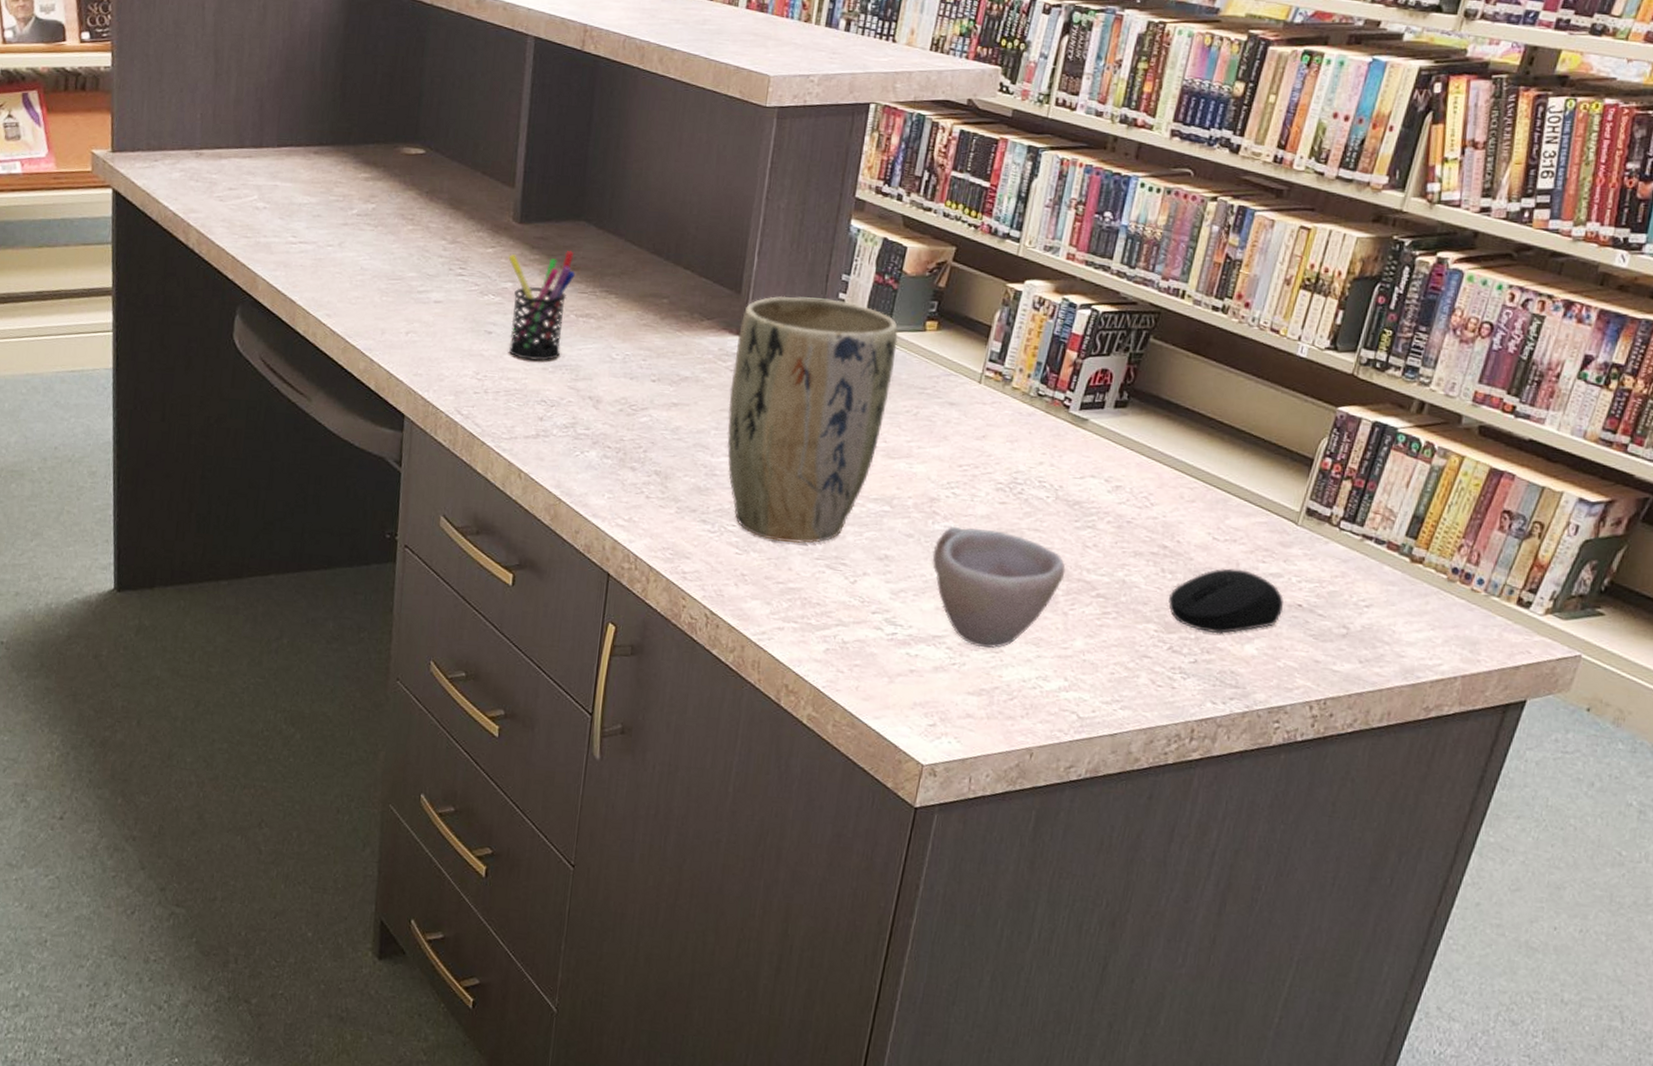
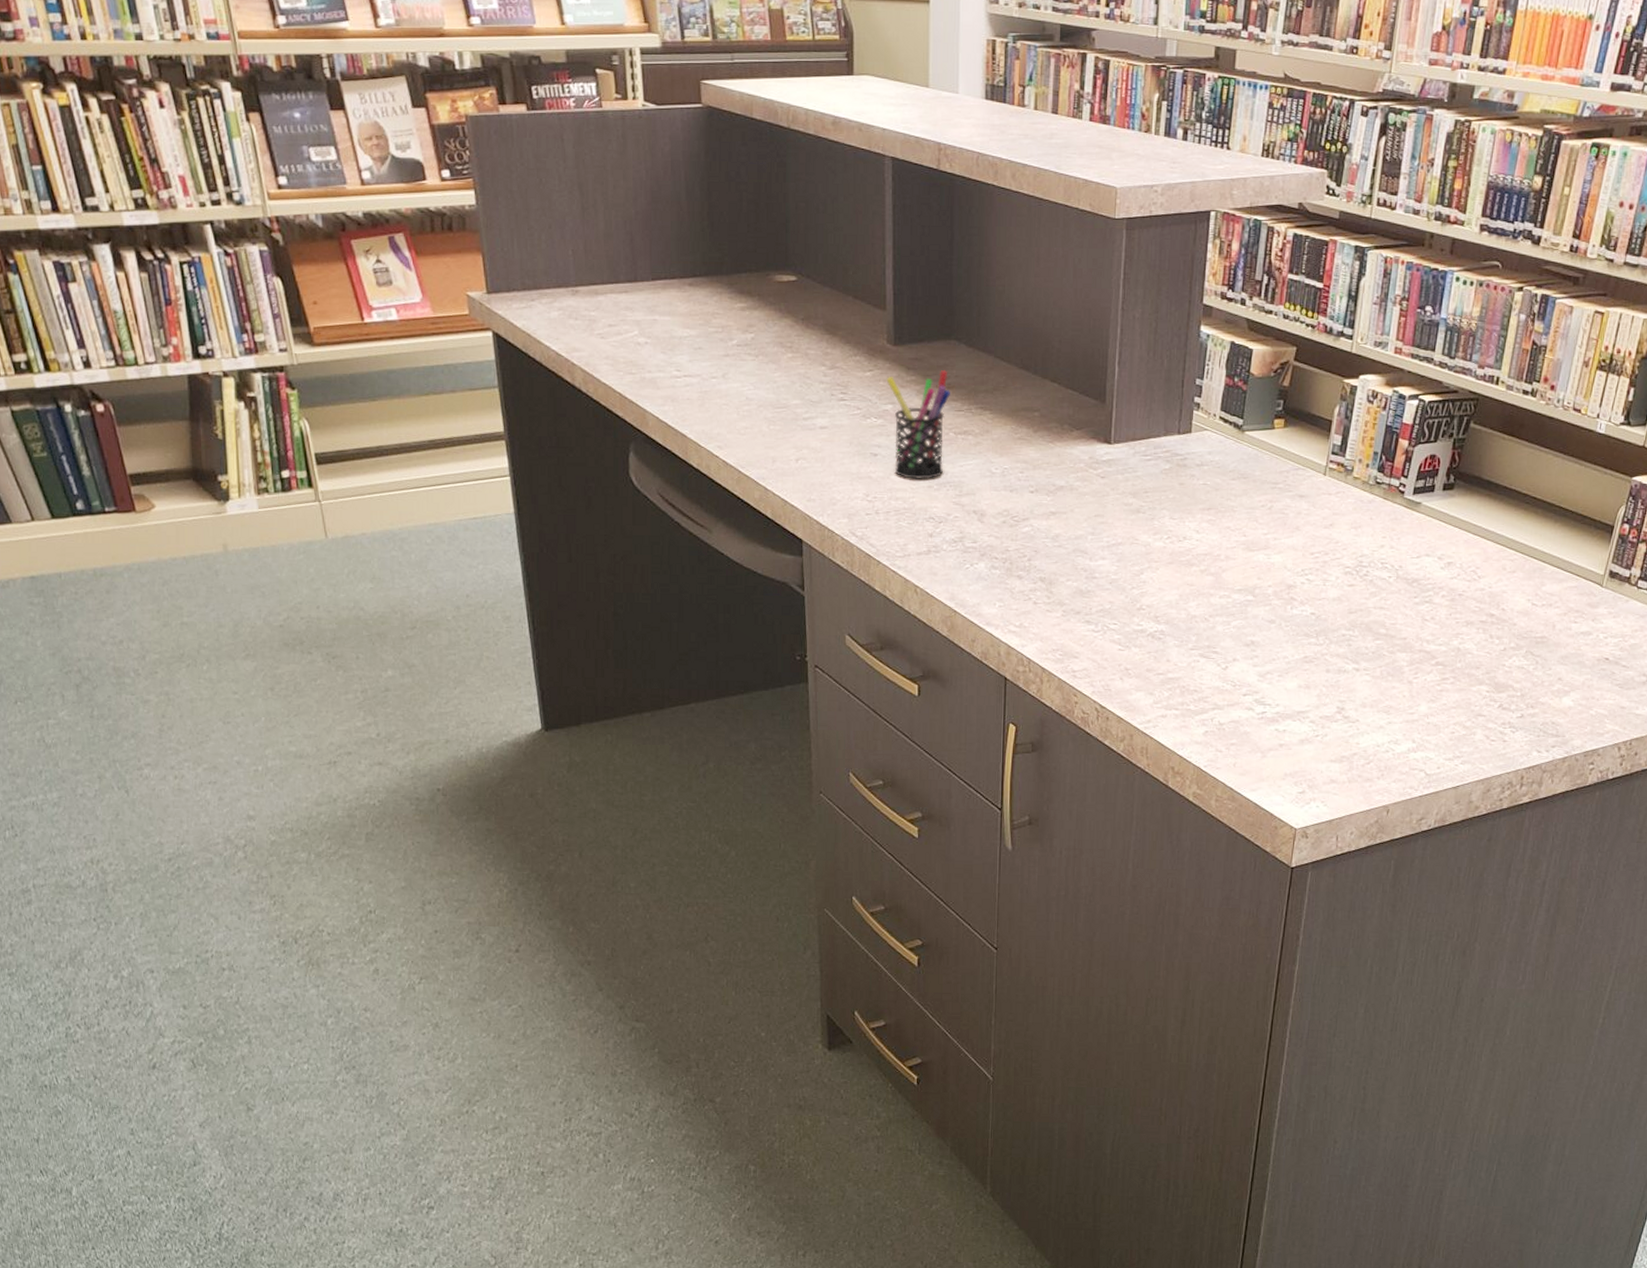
plant pot: present [726,295,898,544] -> none [1102,402,1250,637]
cup: present [932,525,1066,648] -> none [1292,609,1409,719]
computer mouse: present [1169,568,1284,634] -> none [1497,630,1594,690]

